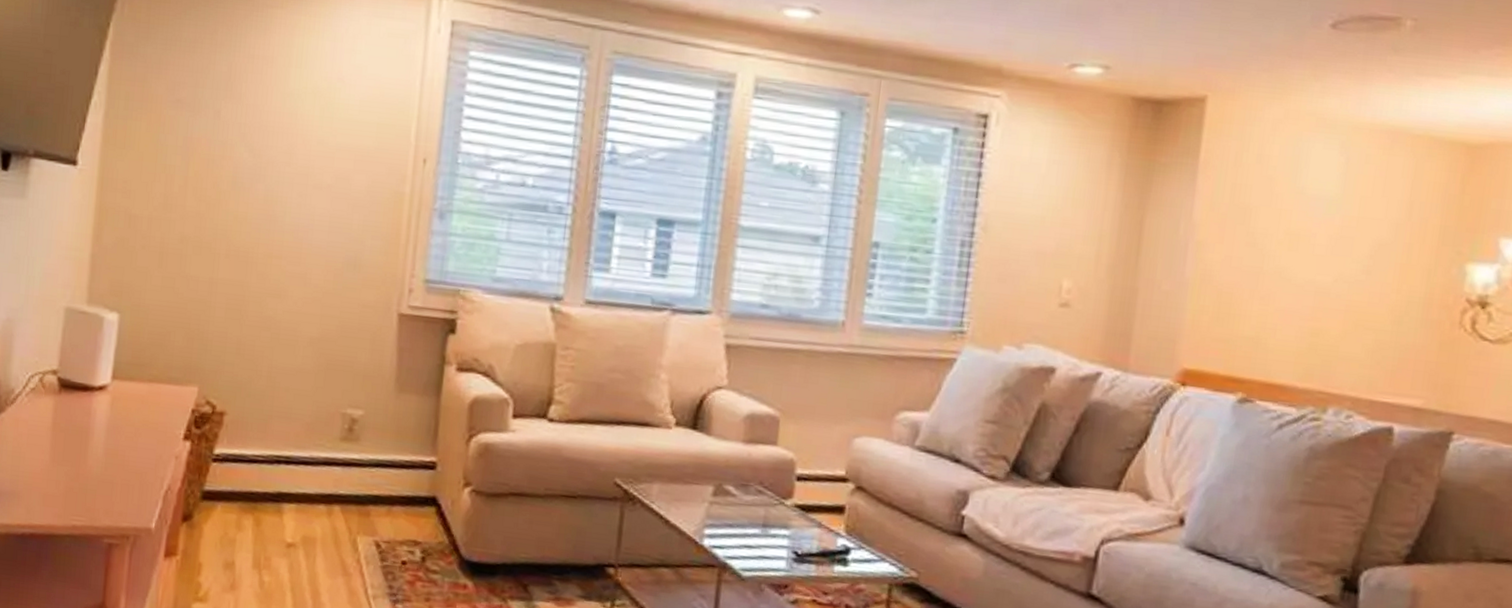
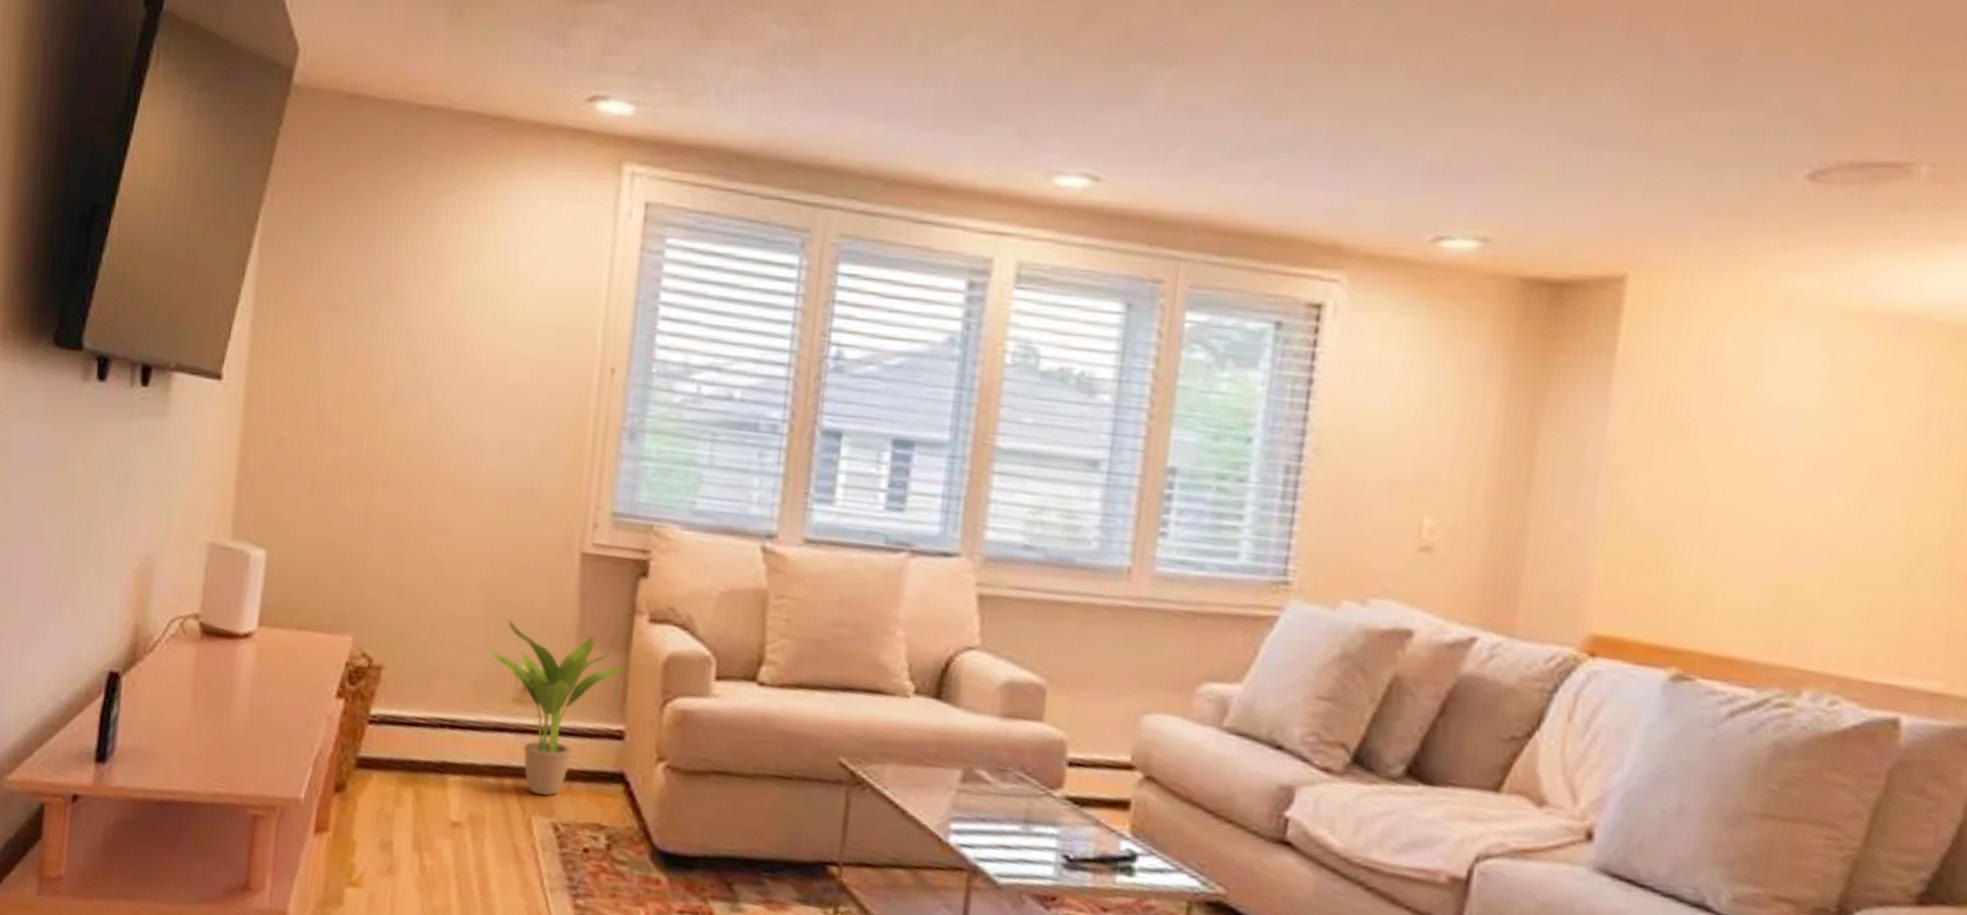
potted plant: none [318,370,440,519] -> present [487,619,629,797]

